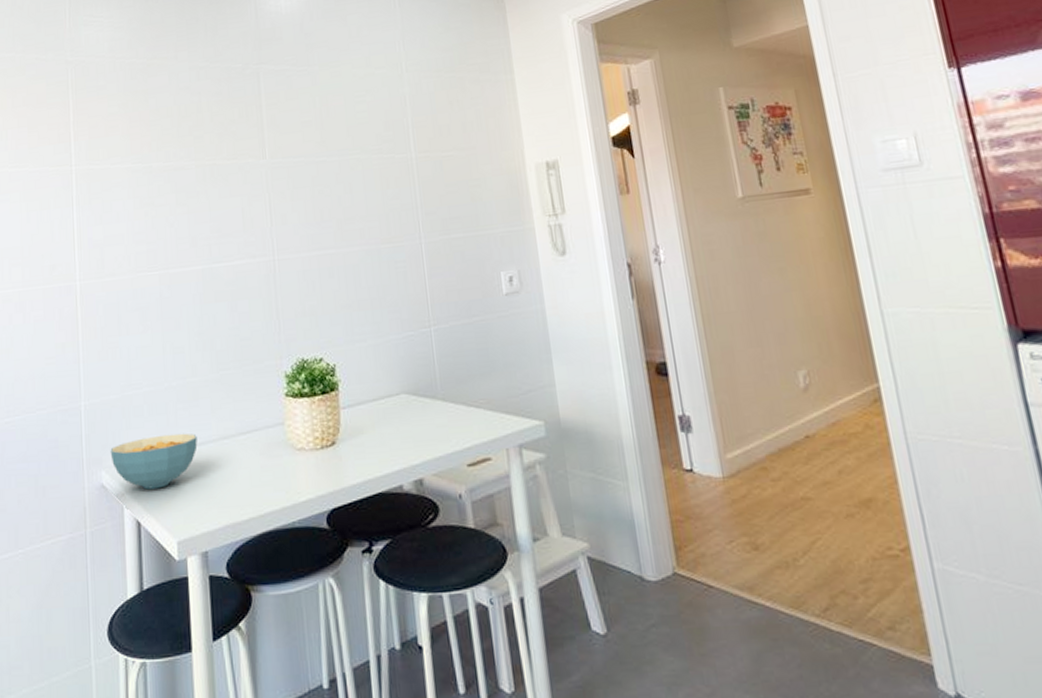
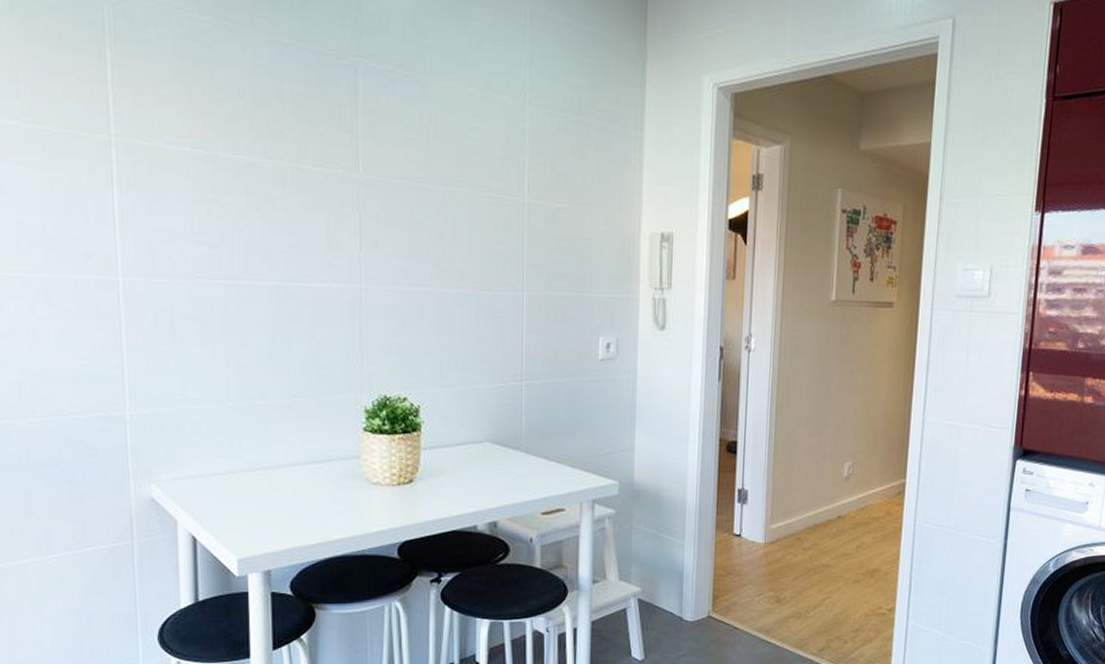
cereal bowl: present [110,433,198,490] -> none [161,455,263,507]

